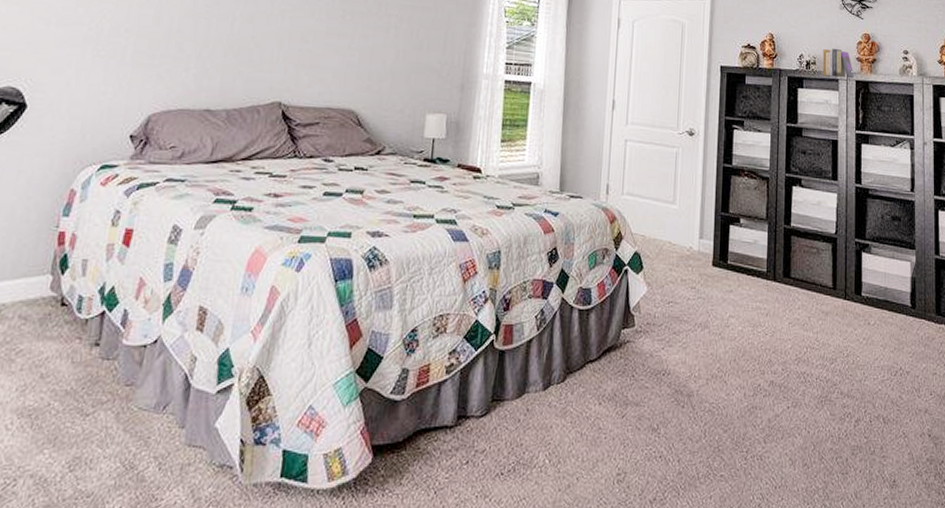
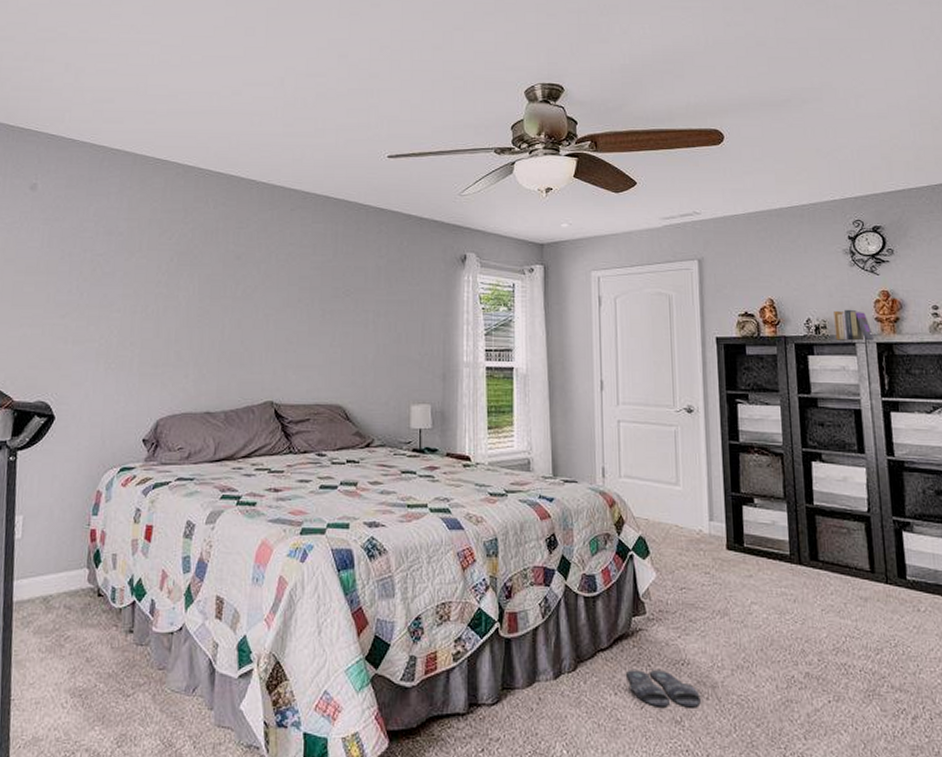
slippers: none [612,380,677,416] -> present [627,670,701,708]

